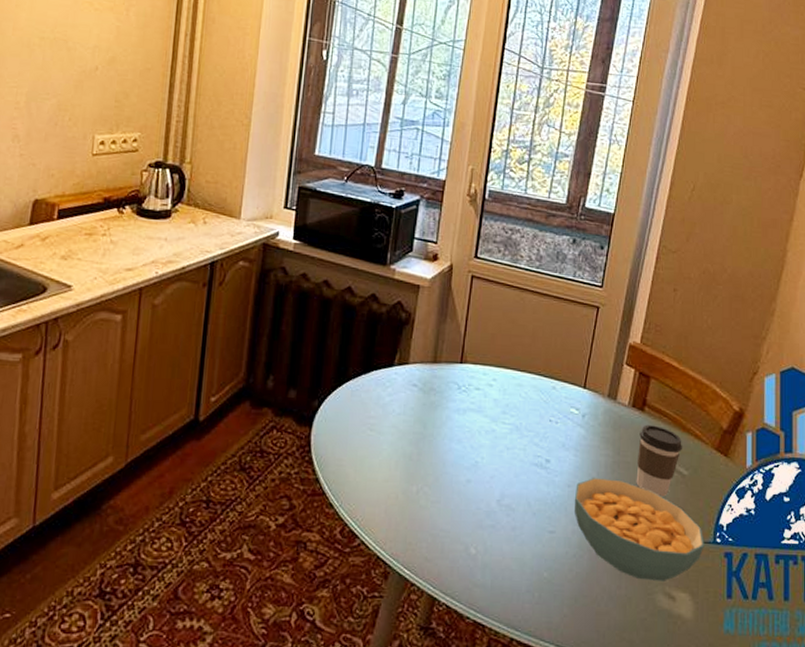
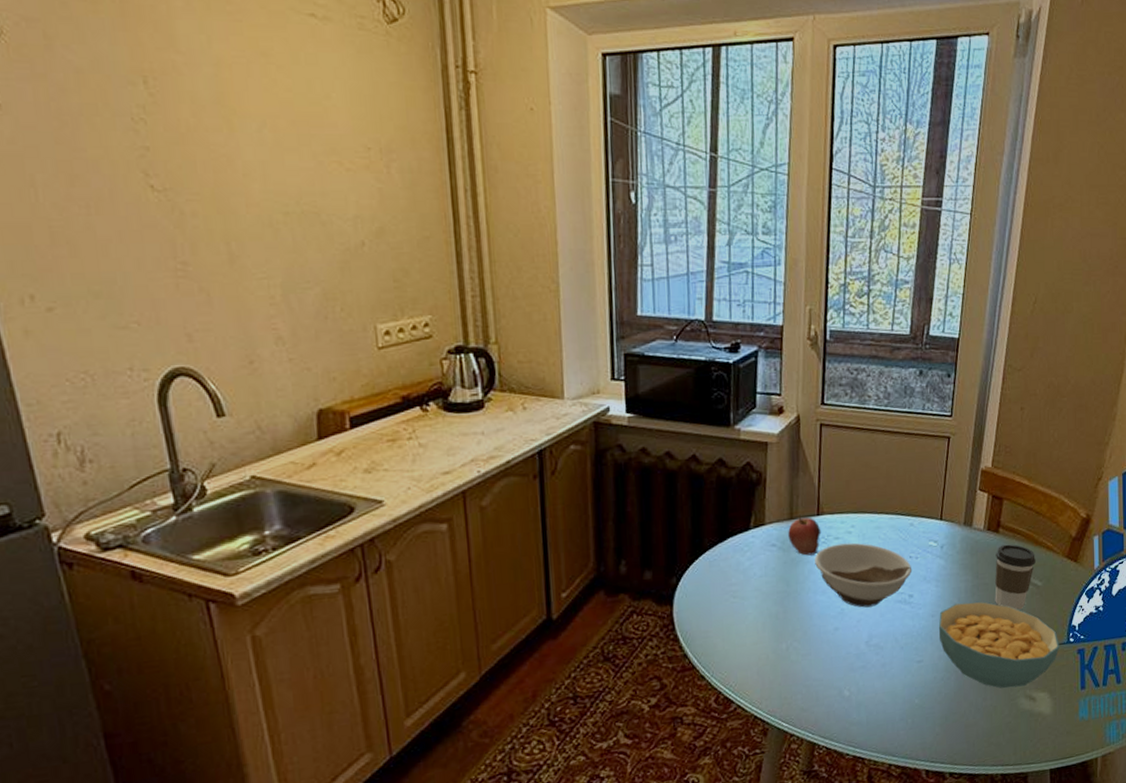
fruit: none [430,358,463,402] -> present [788,513,821,556]
bowl: none [453,395,552,465] -> present [815,542,913,608]

